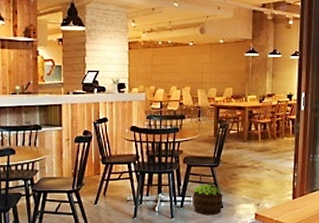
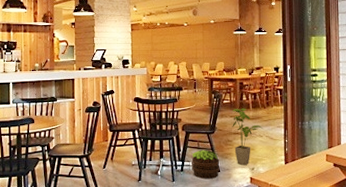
house plant: none [238,139,272,201] -> present [232,108,264,166]

